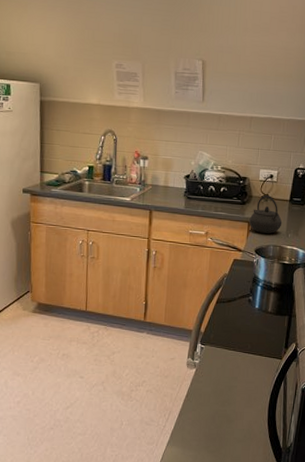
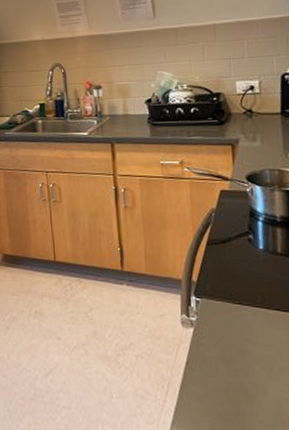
kettle: present [249,195,282,234] -> none [232,110,277,157]

